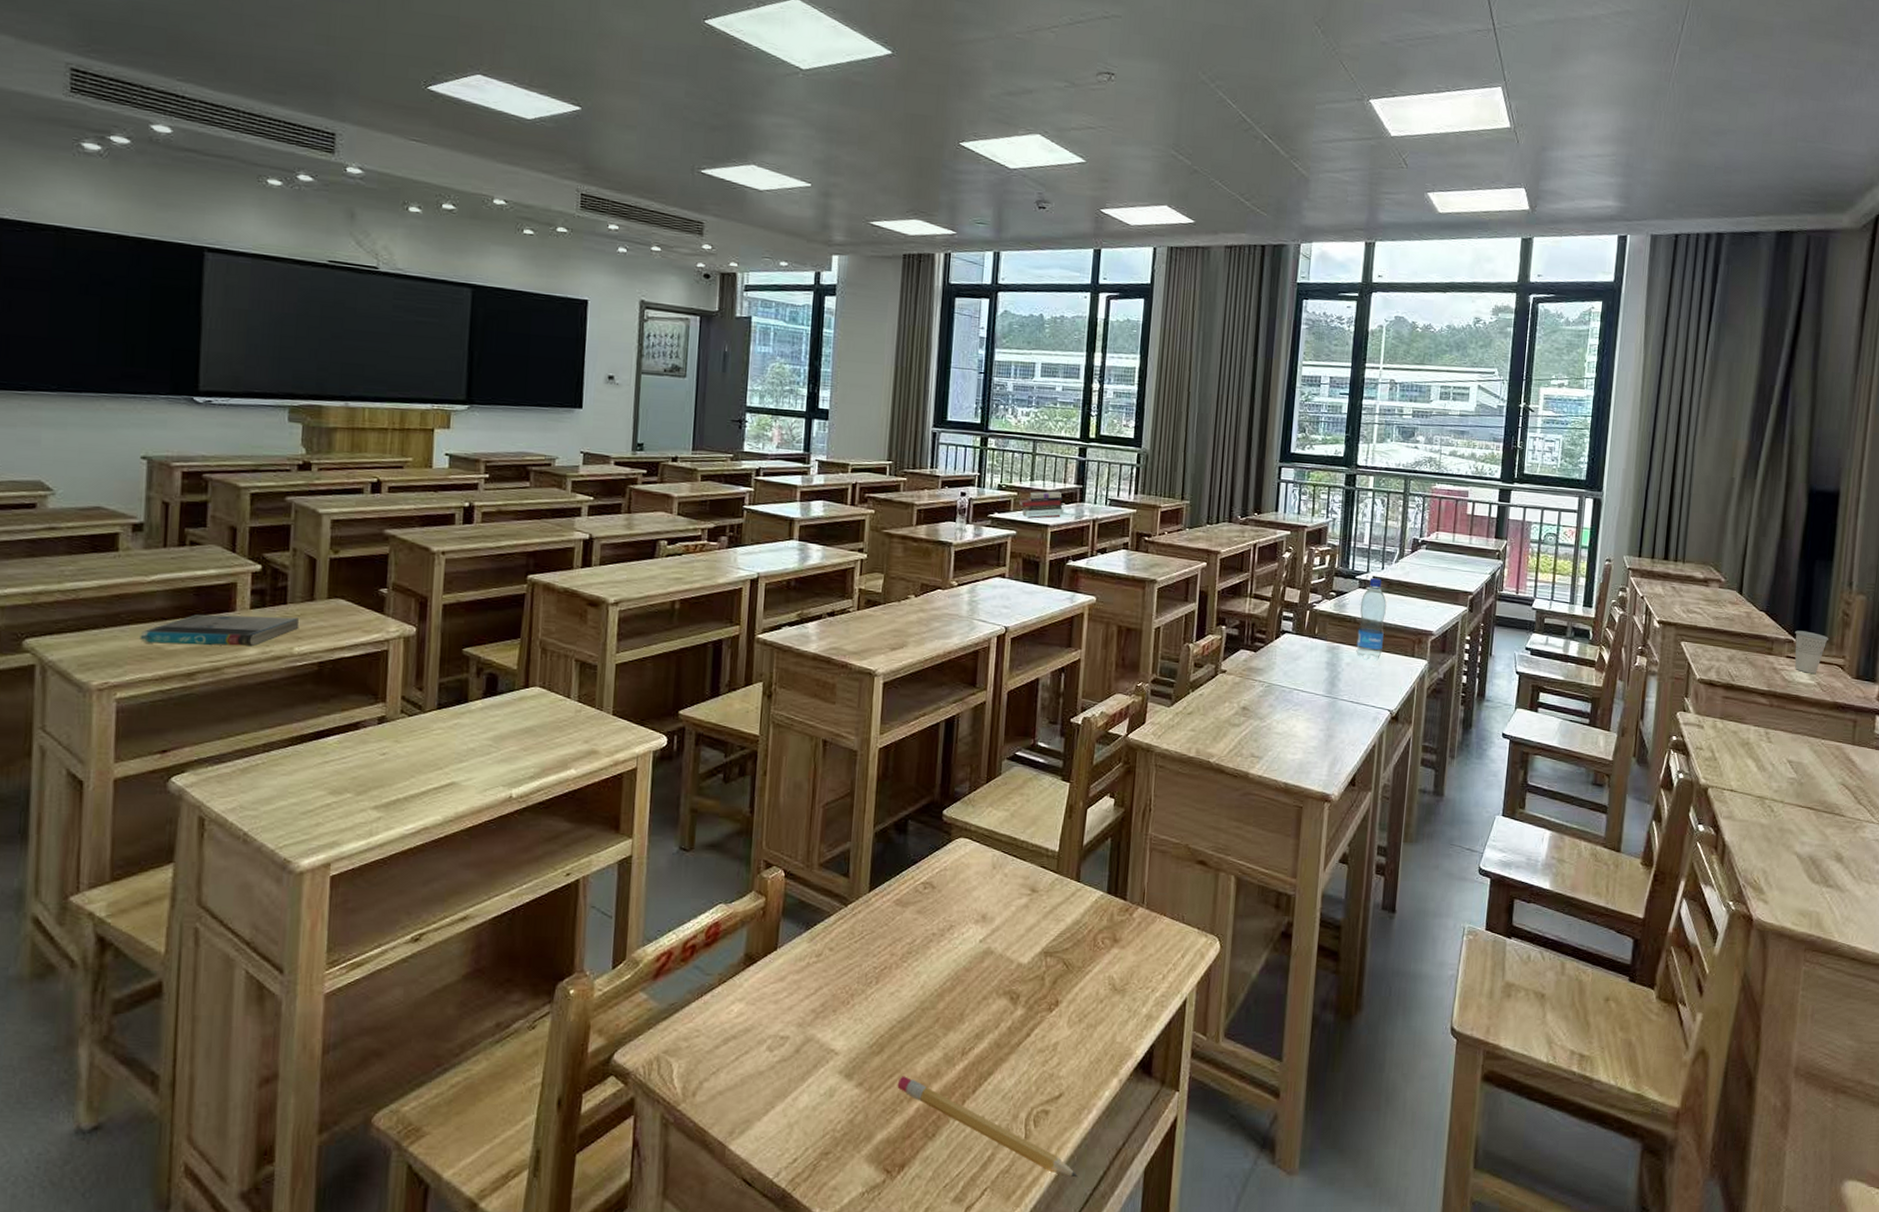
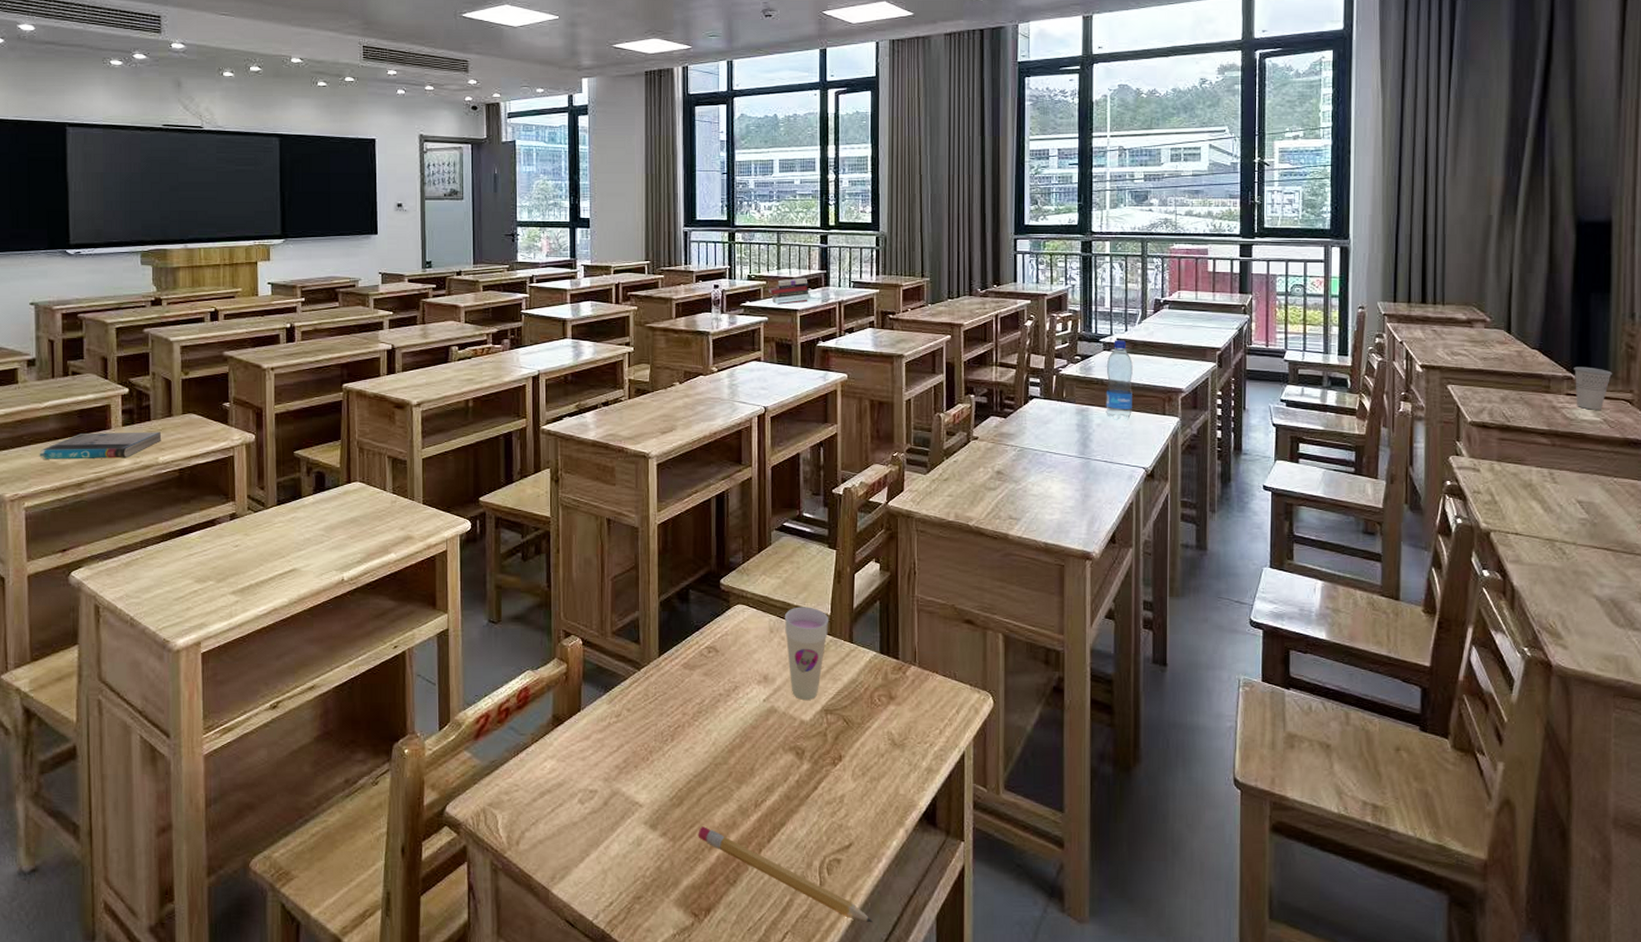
cup: none [1008,842,1057,941] -> present [784,607,829,700]

